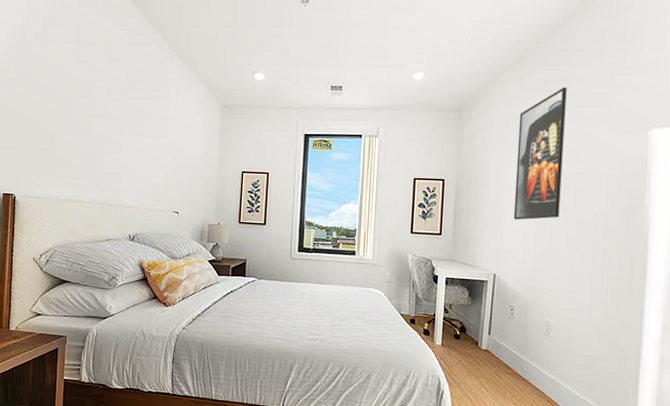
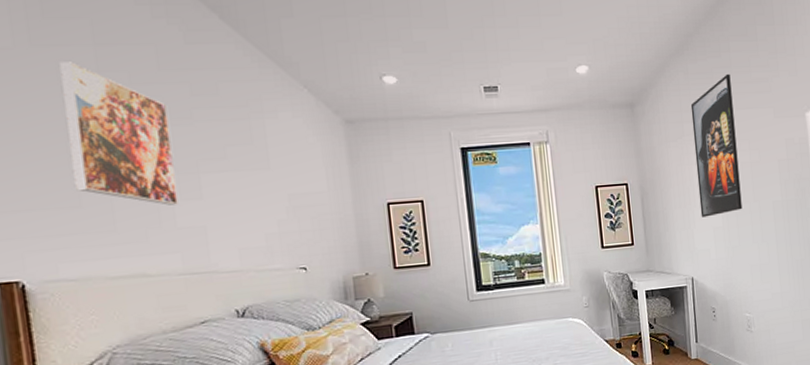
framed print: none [52,54,110,156] -> present [59,62,178,206]

